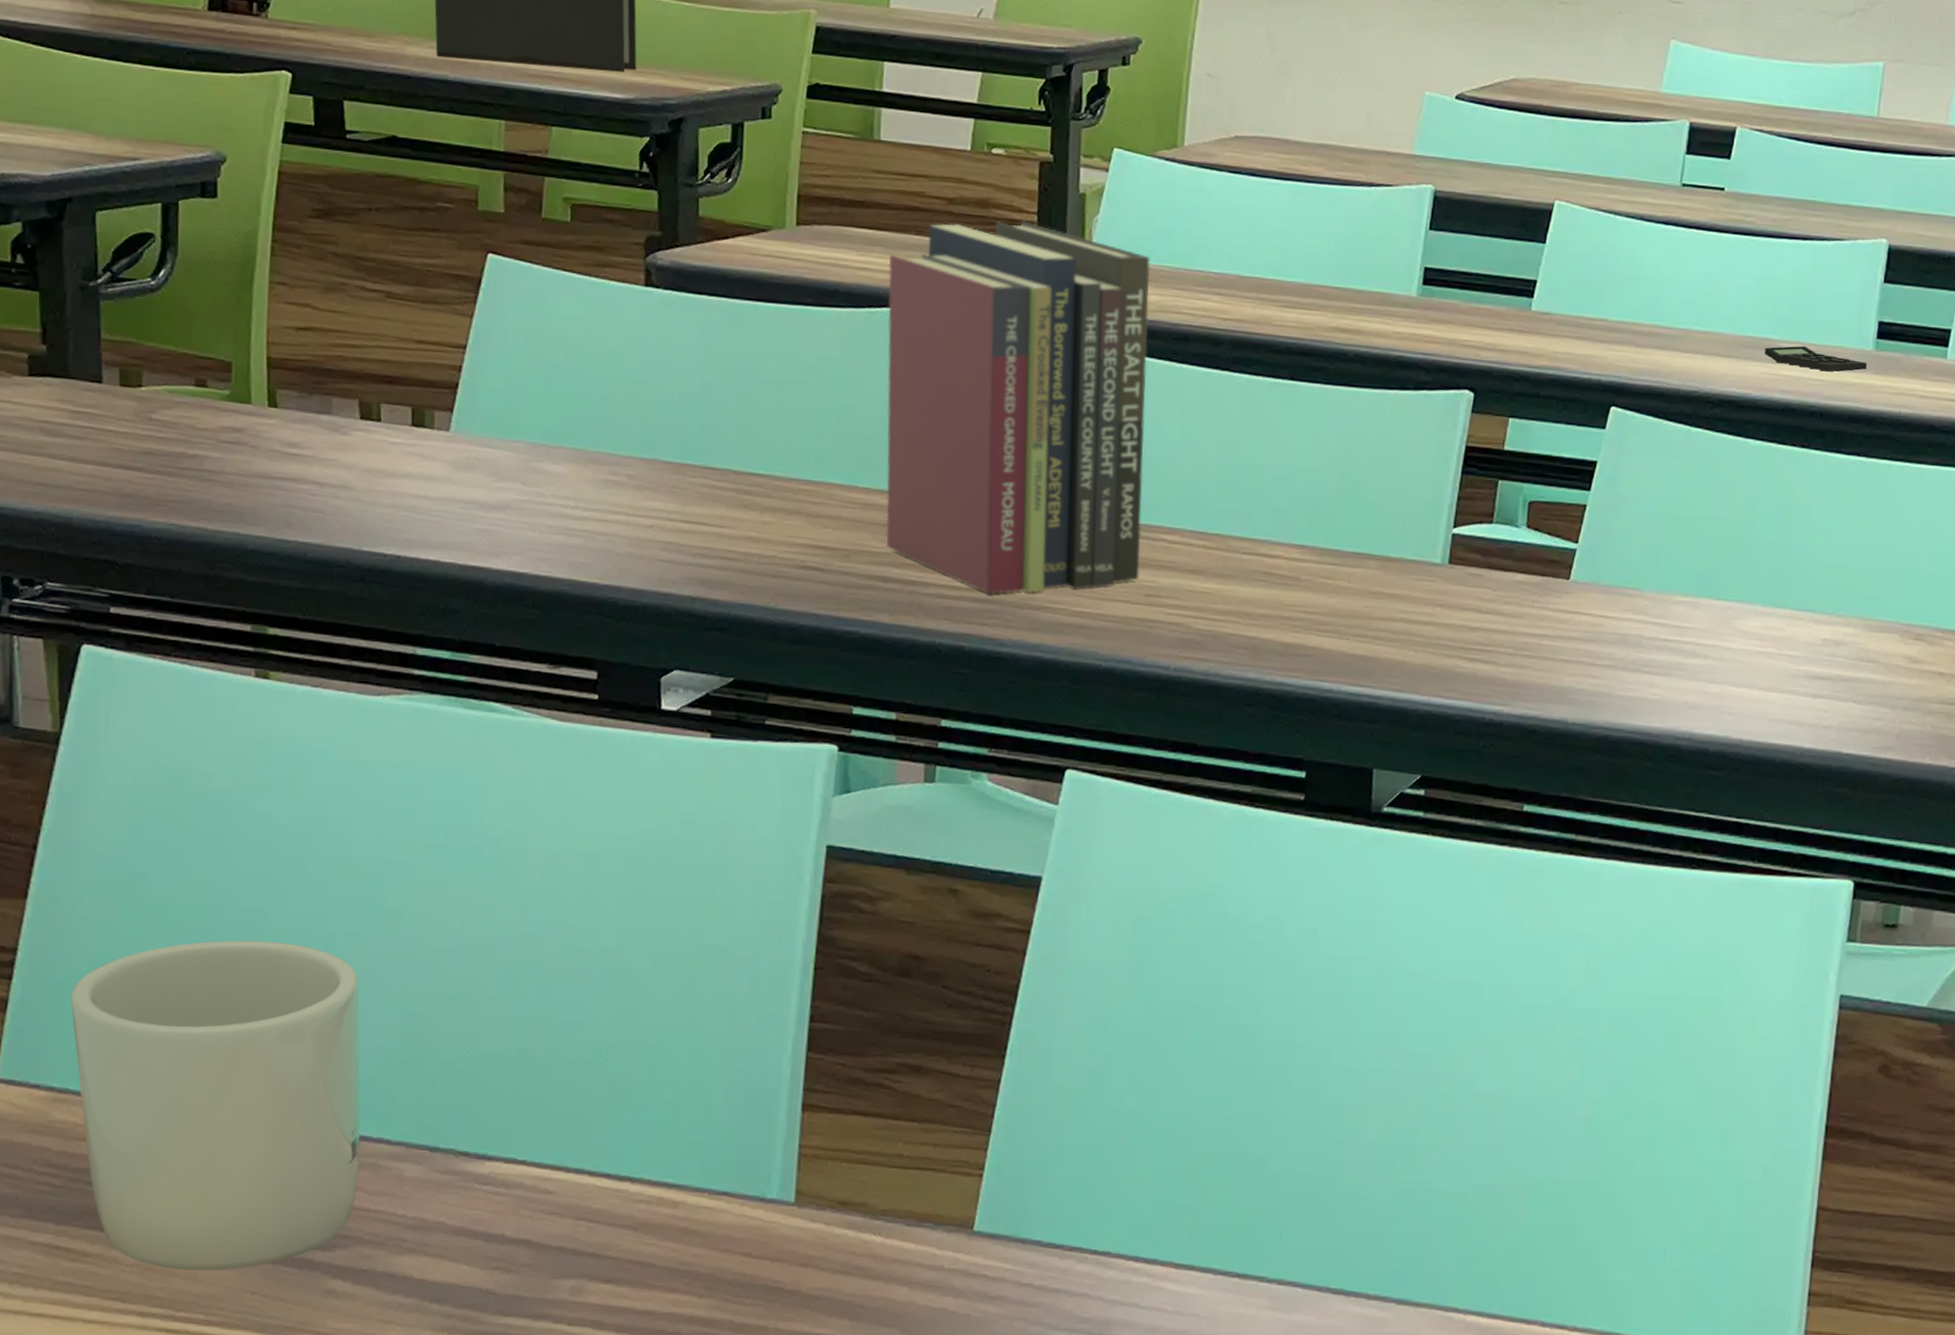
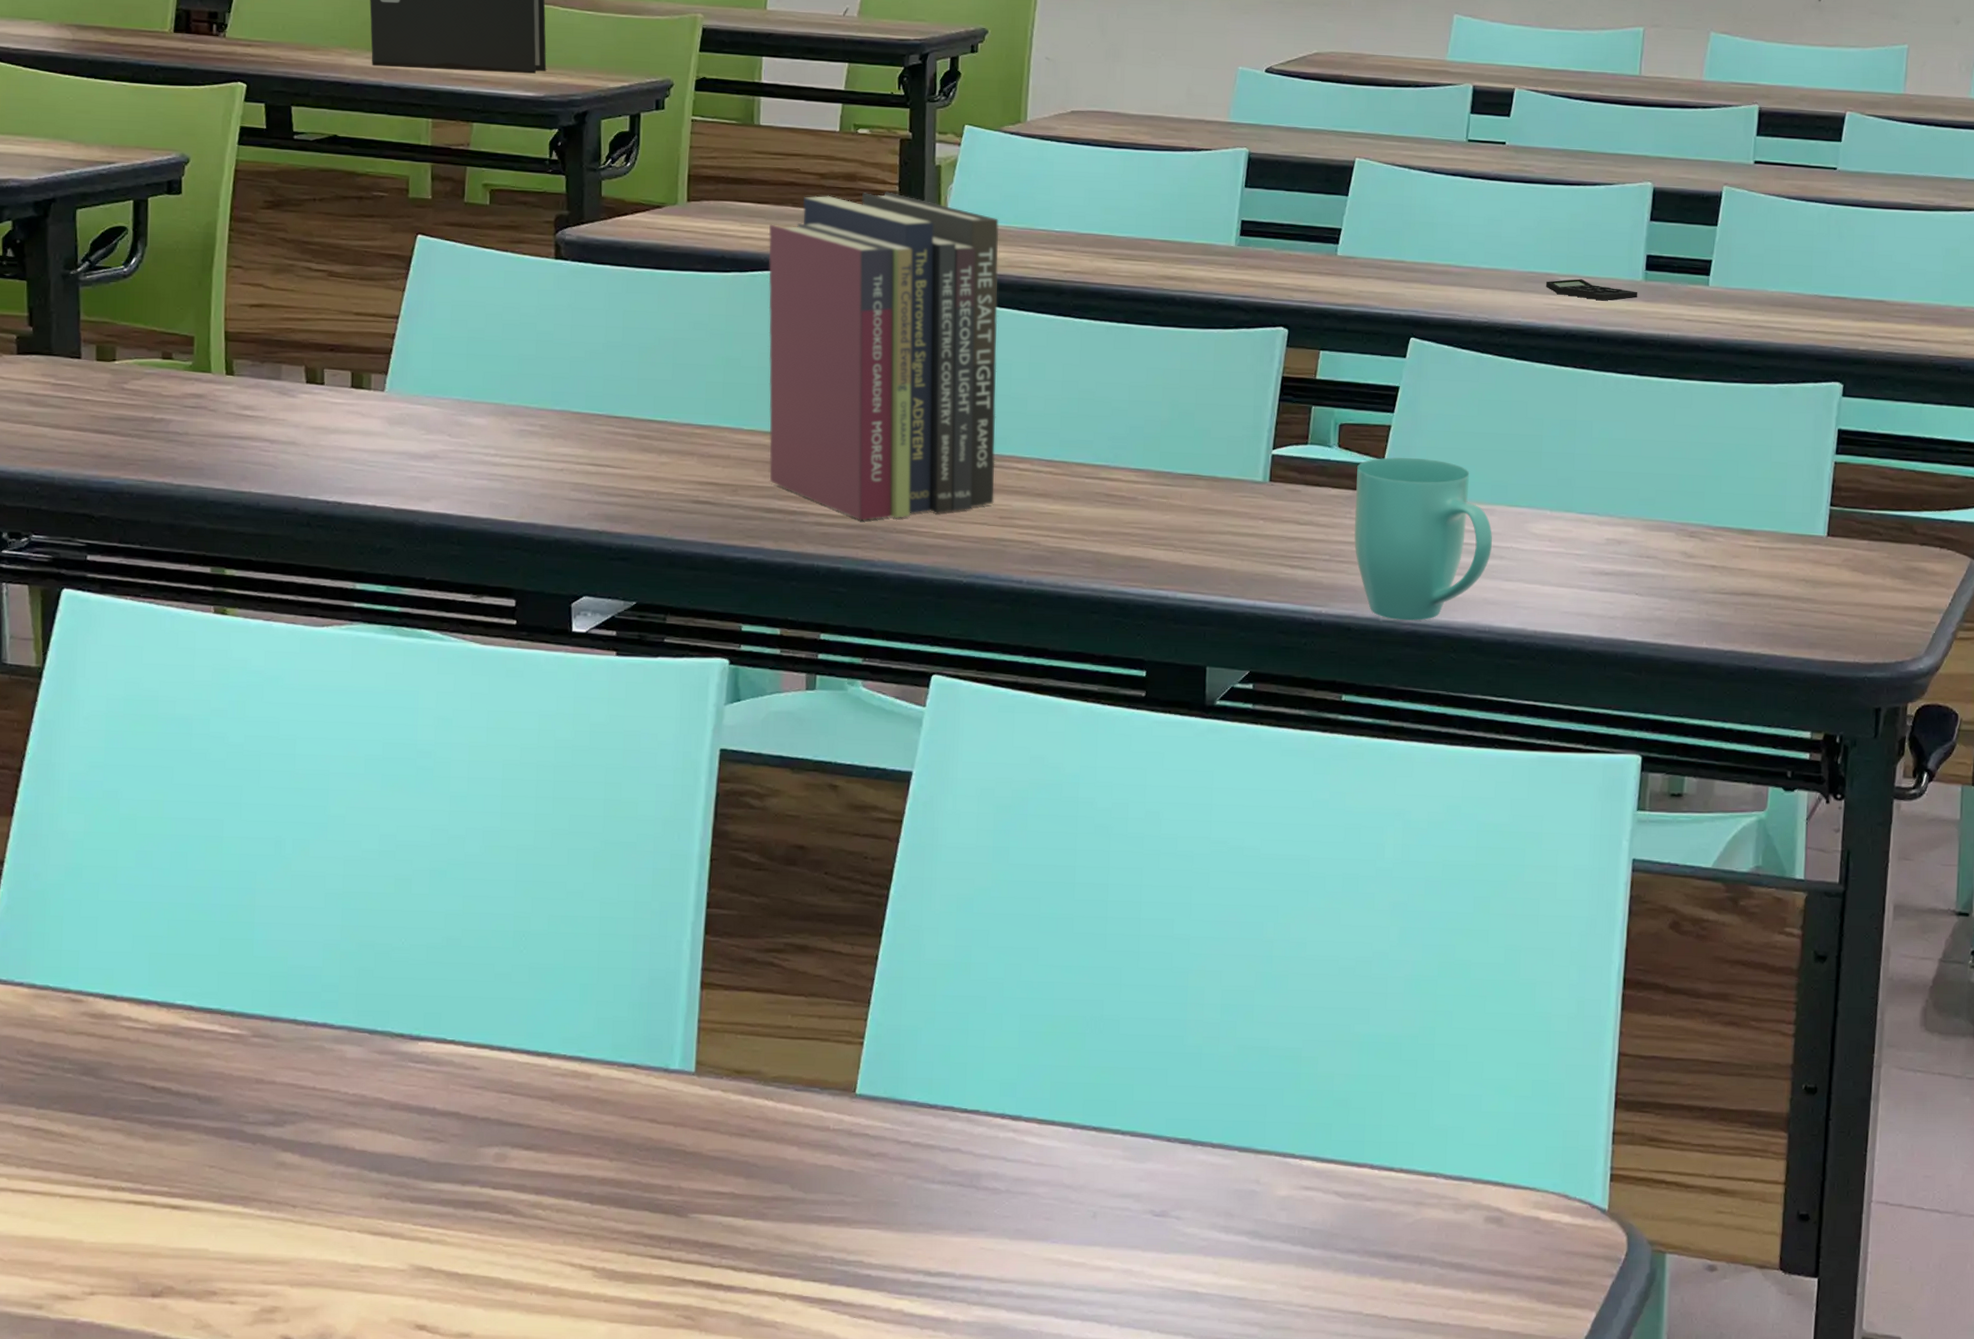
mug: present [71,940,360,1271] -> none [51,847,307,1147]
mug: none [1542,540,1696,724] -> present [1354,457,1492,621]

